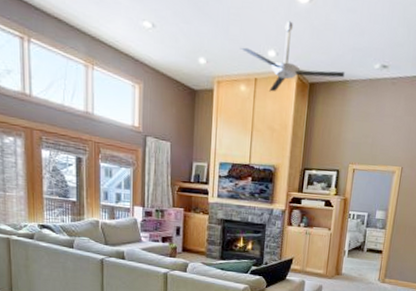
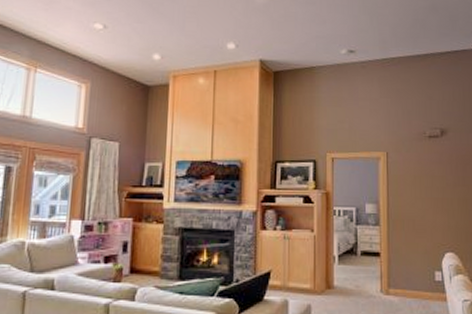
ceiling fan: present [240,21,345,92] -> none [197,15,310,83]

